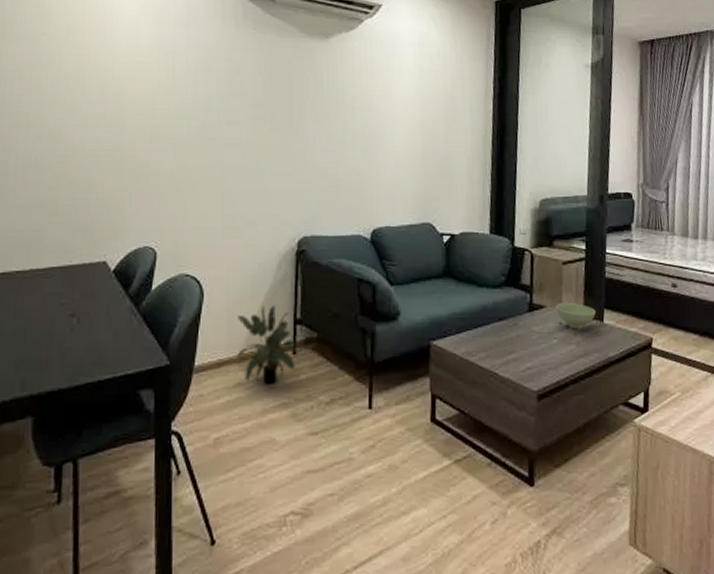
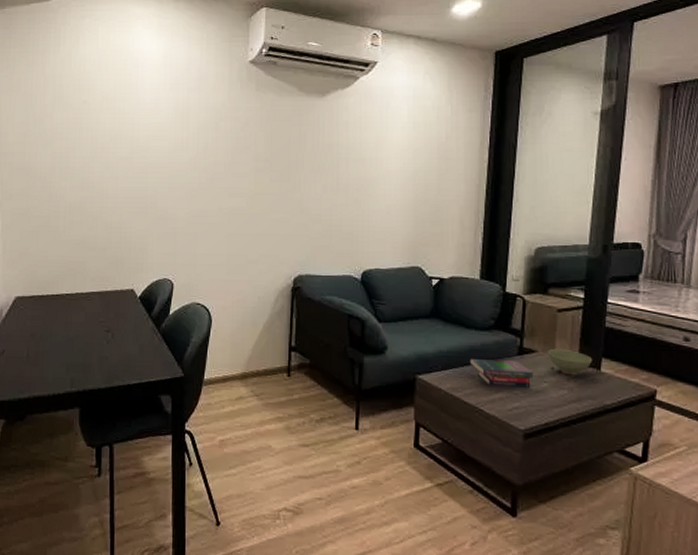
potted plant: present [237,305,303,384] -> none [240,333,296,400]
books: none [483,318,544,347] -> present [469,358,534,388]

